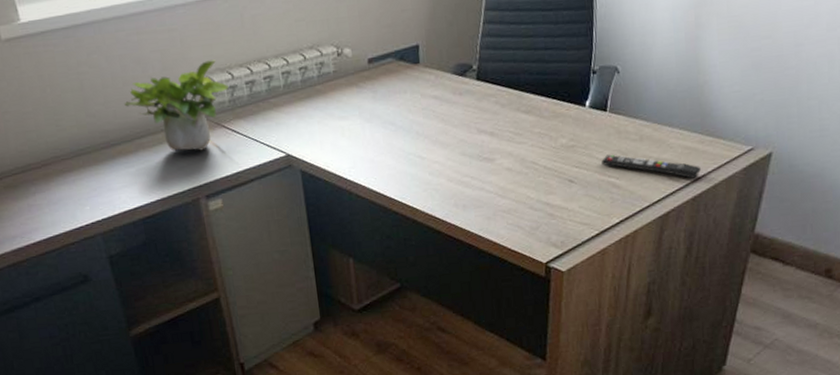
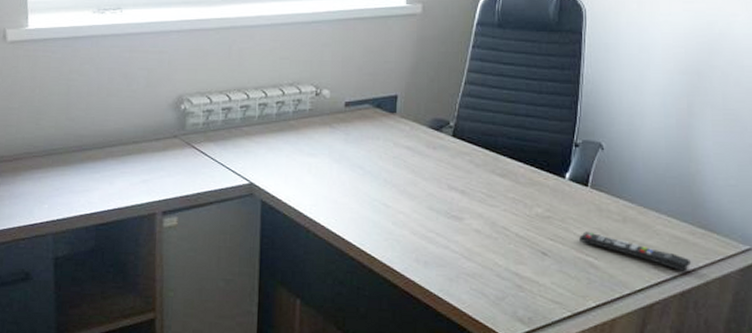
potted plant: present [124,60,229,151] -> none [103,83,205,167]

